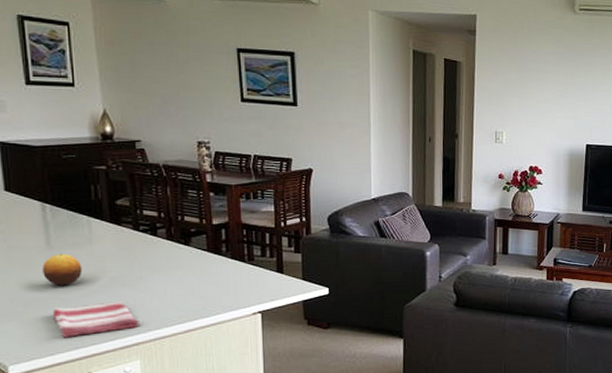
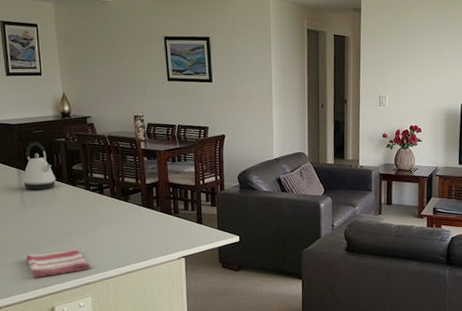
fruit: present [42,253,83,286] -> none [18,210,48,236]
kettle: none [48,169,94,229] -> present [23,142,56,190]

